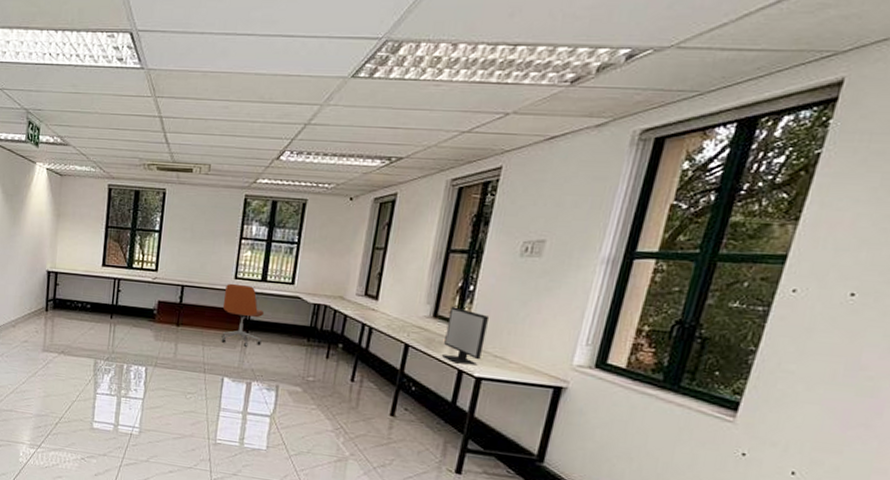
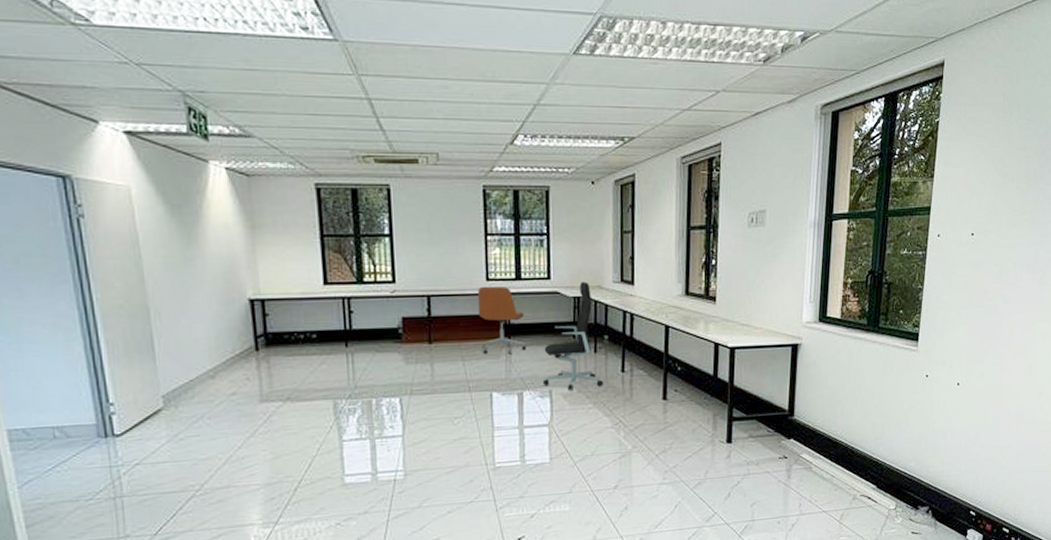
office chair: none [271,290,332,392] -> present [542,281,603,391]
computer monitor: present [442,306,490,366] -> none [698,282,733,337]

